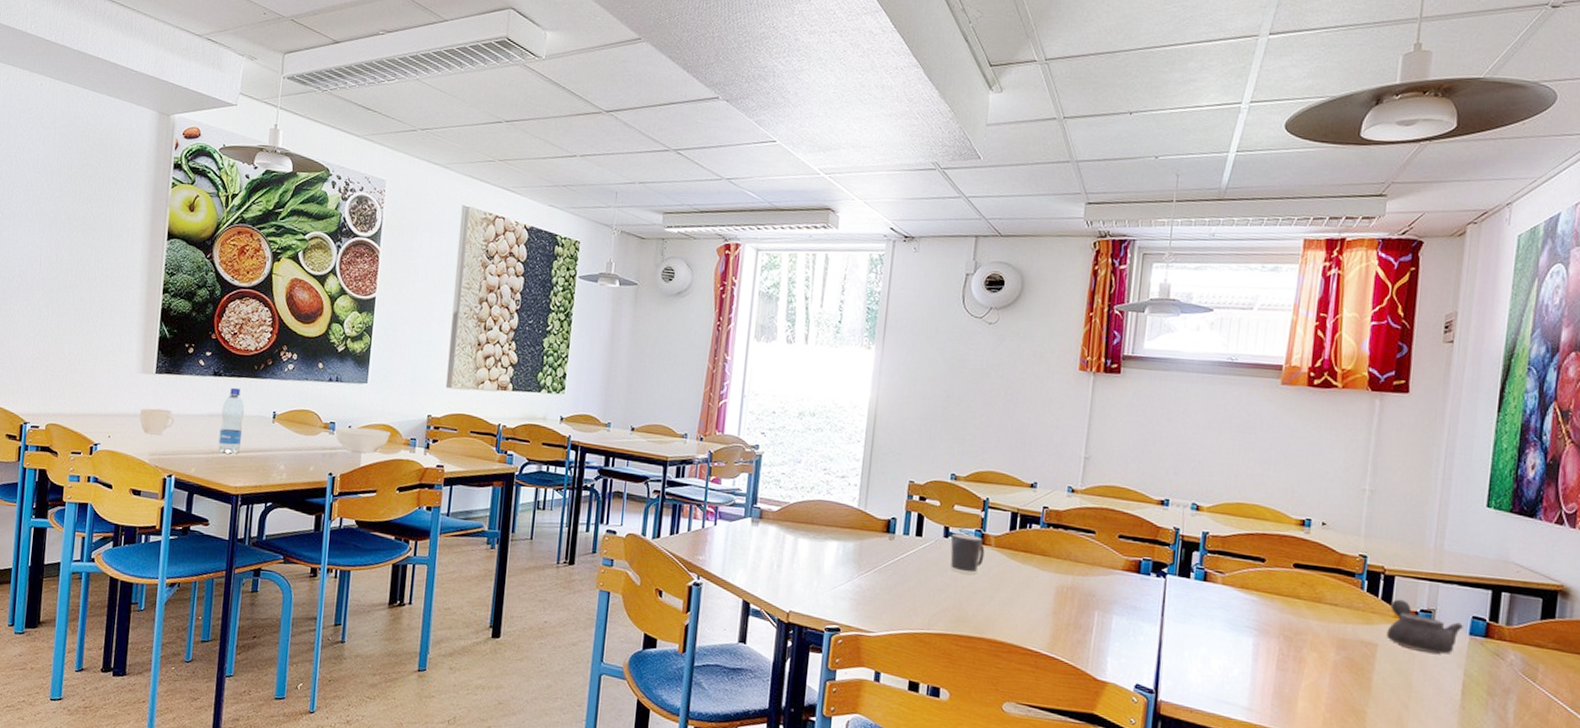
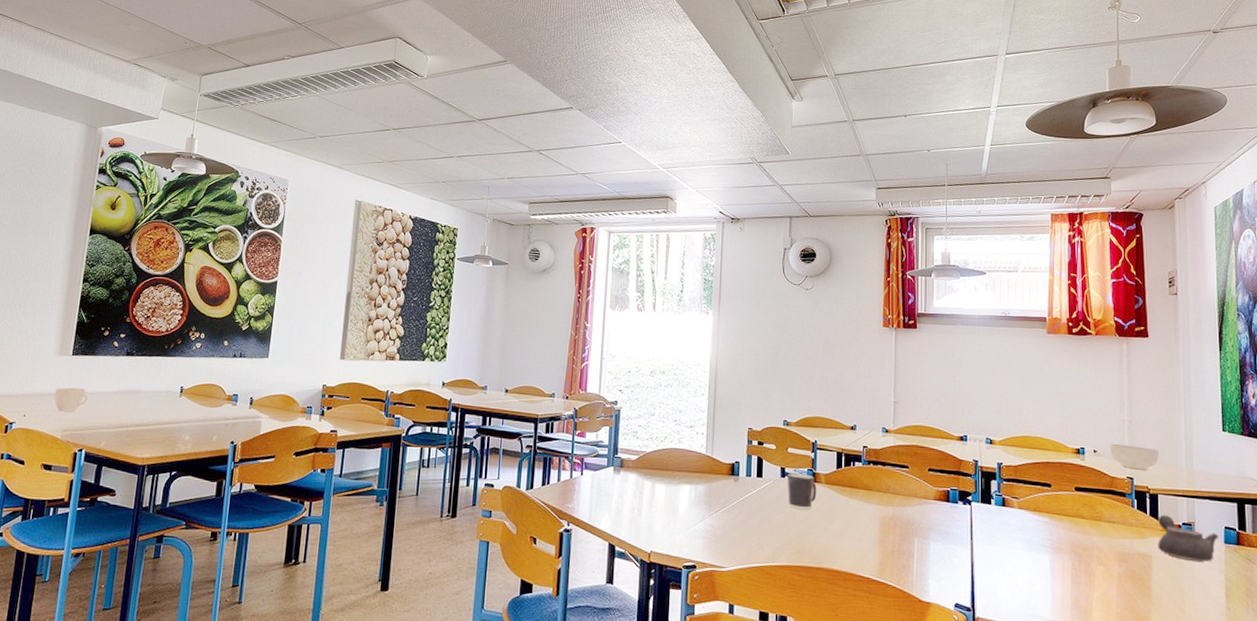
bottle: present [218,387,245,455] -> none [127,365,155,428]
bowl: present [335,427,391,453] -> none [237,398,290,422]
bowl: none [1342,516,1404,548] -> present [1110,444,1160,470]

